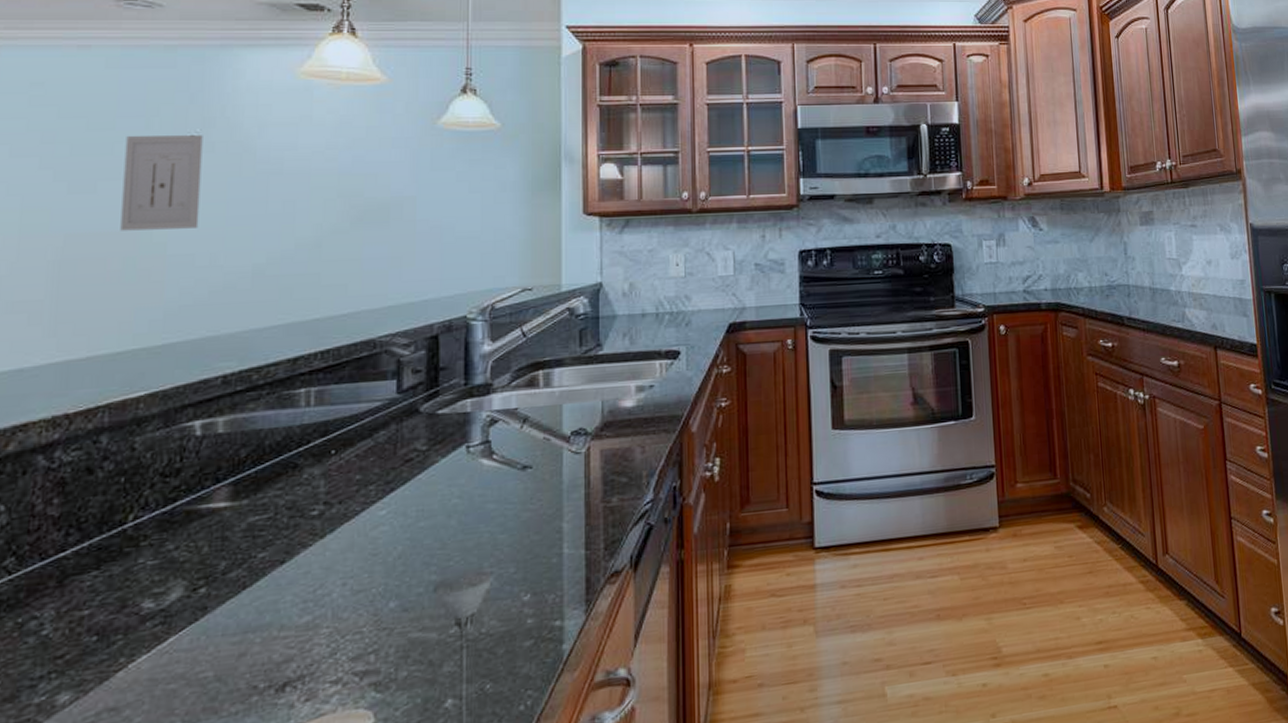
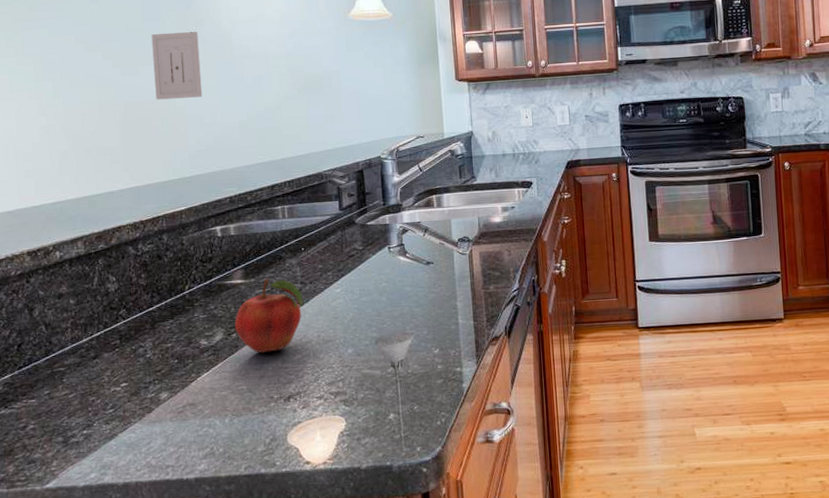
fruit: none [205,498,325,617] -> present [234,279,303,353]

